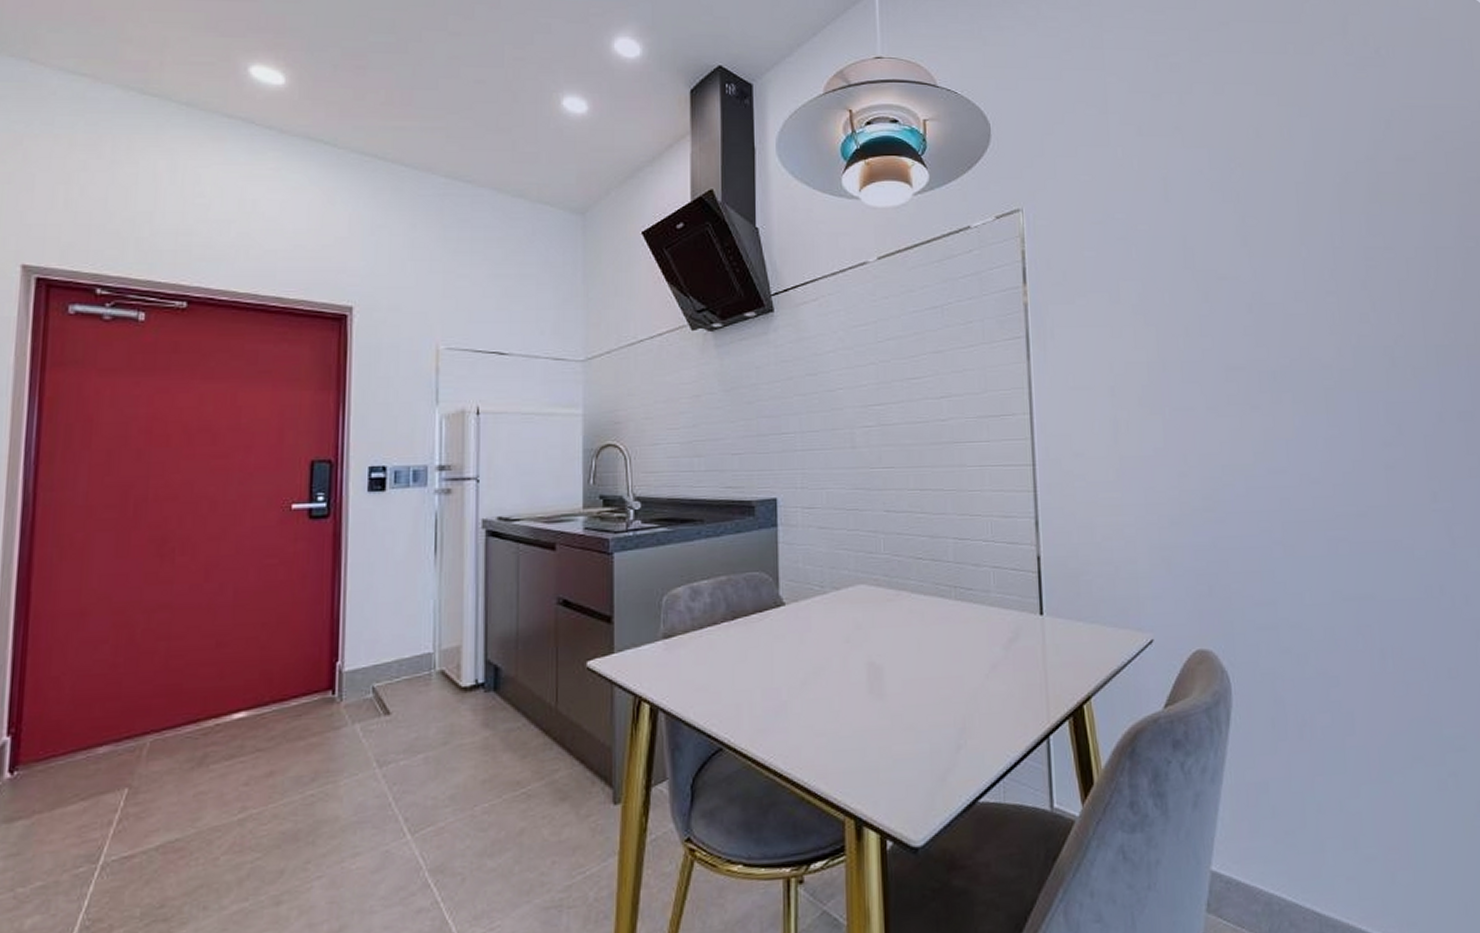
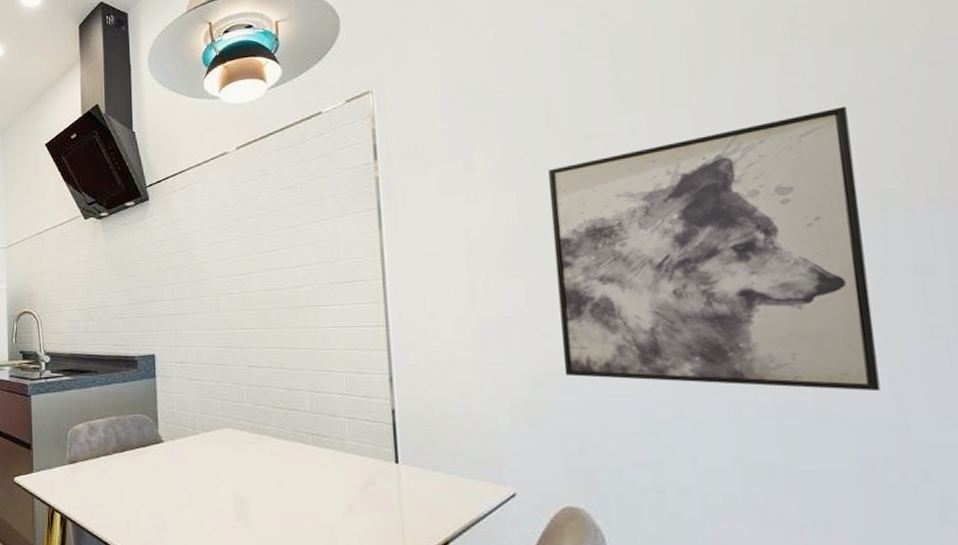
wall art: none [1184,268,1437,526] -> present [549,106,880,392]

